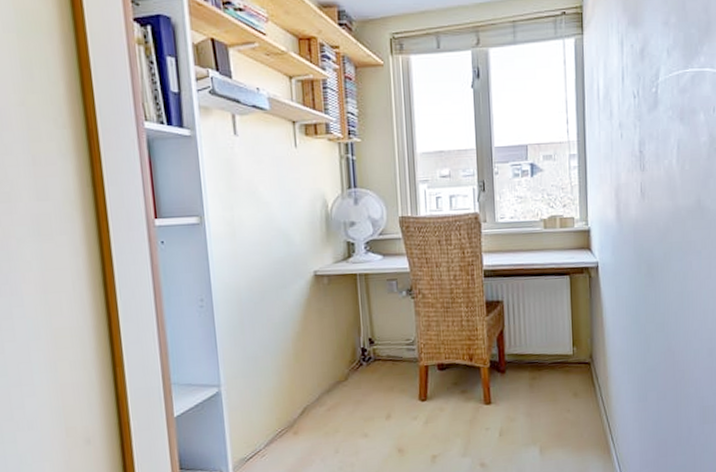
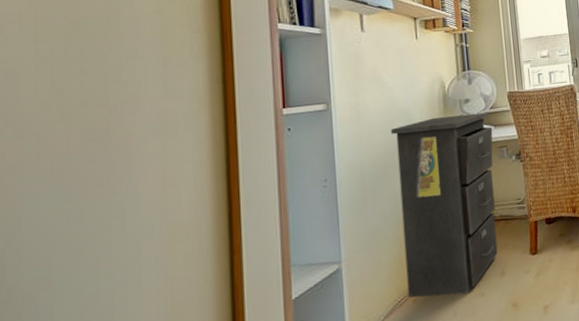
filing cabinet: none [268,238,384,433] -> present [390,112,498,298]

